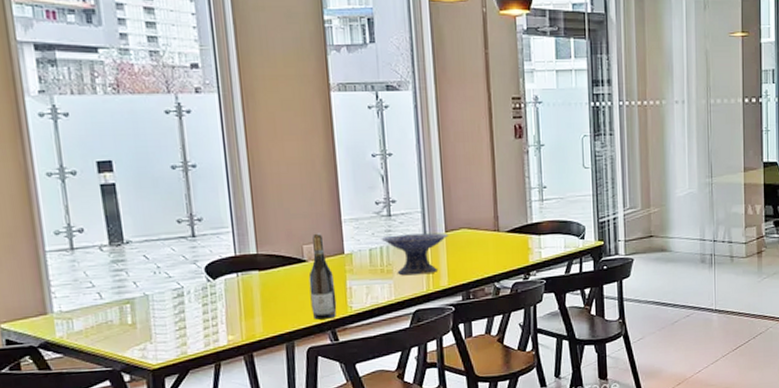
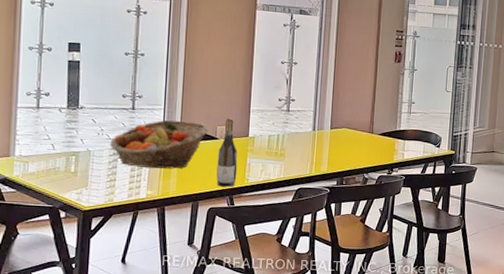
fruit basket: none [170,243,294,309] -> present [109,120,210,169]
decorative bowl: present [381,233,448,275] -> none [279,126,332,160]

